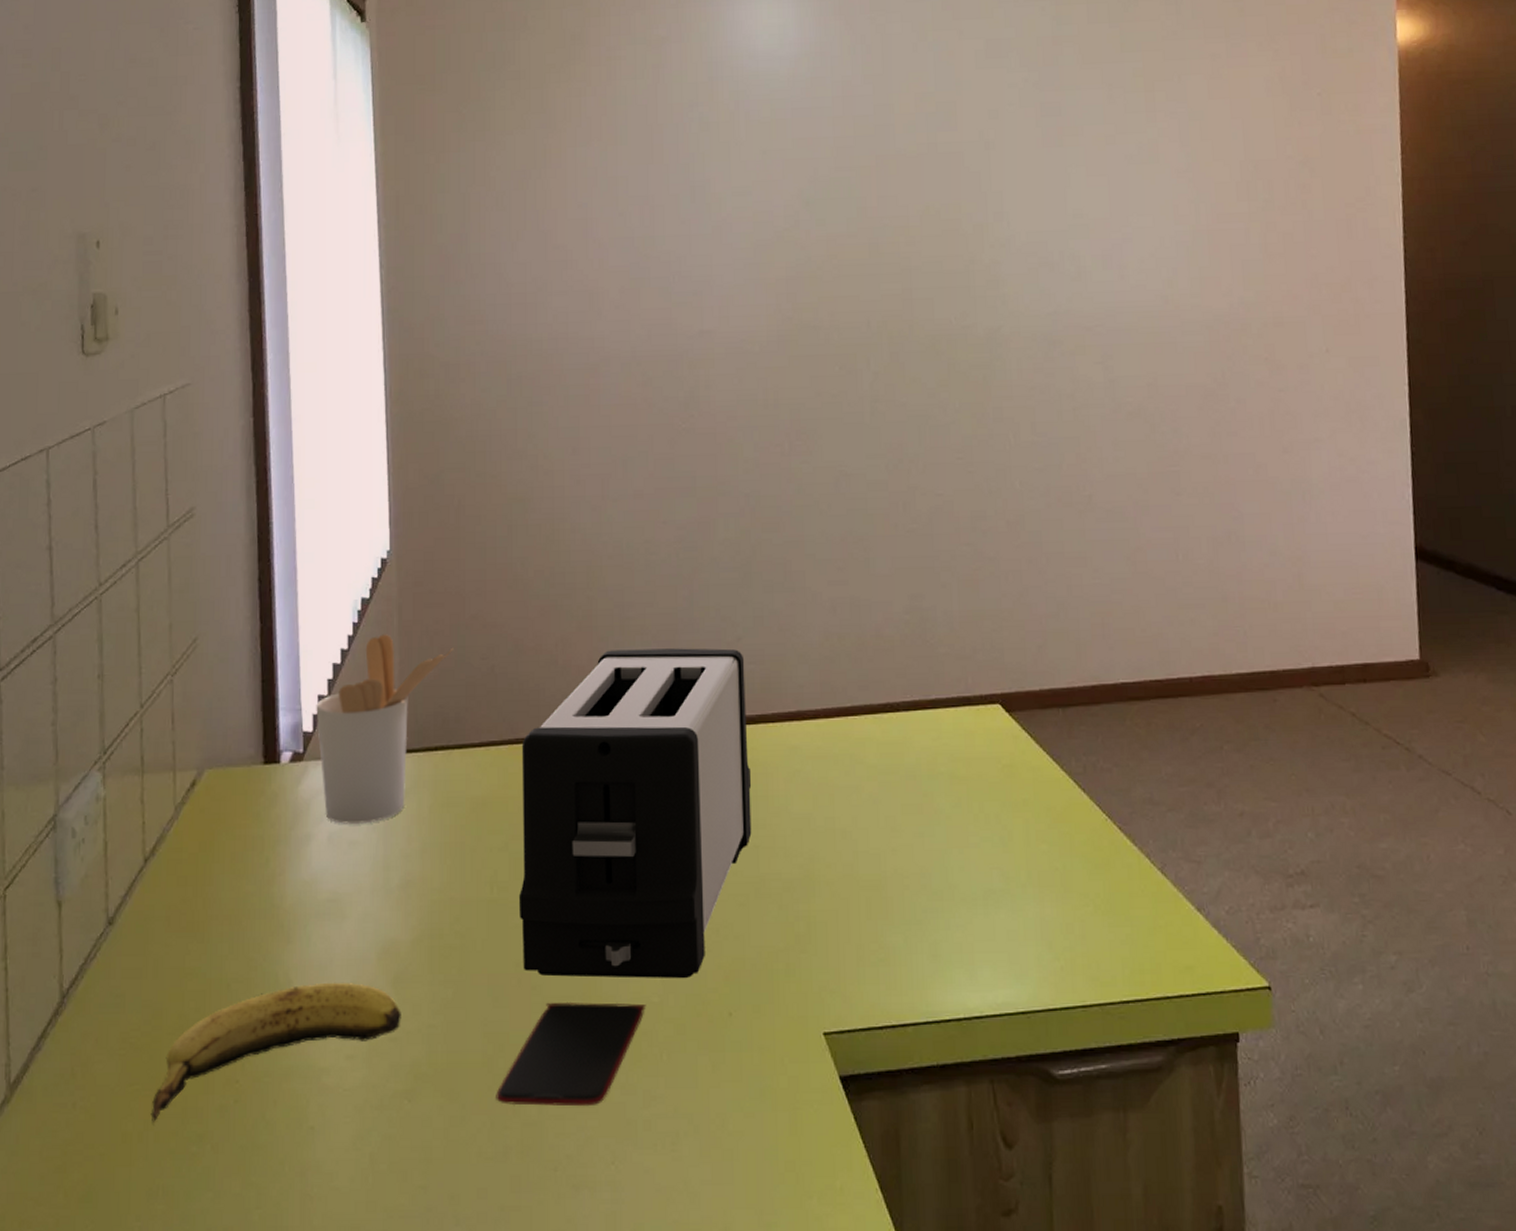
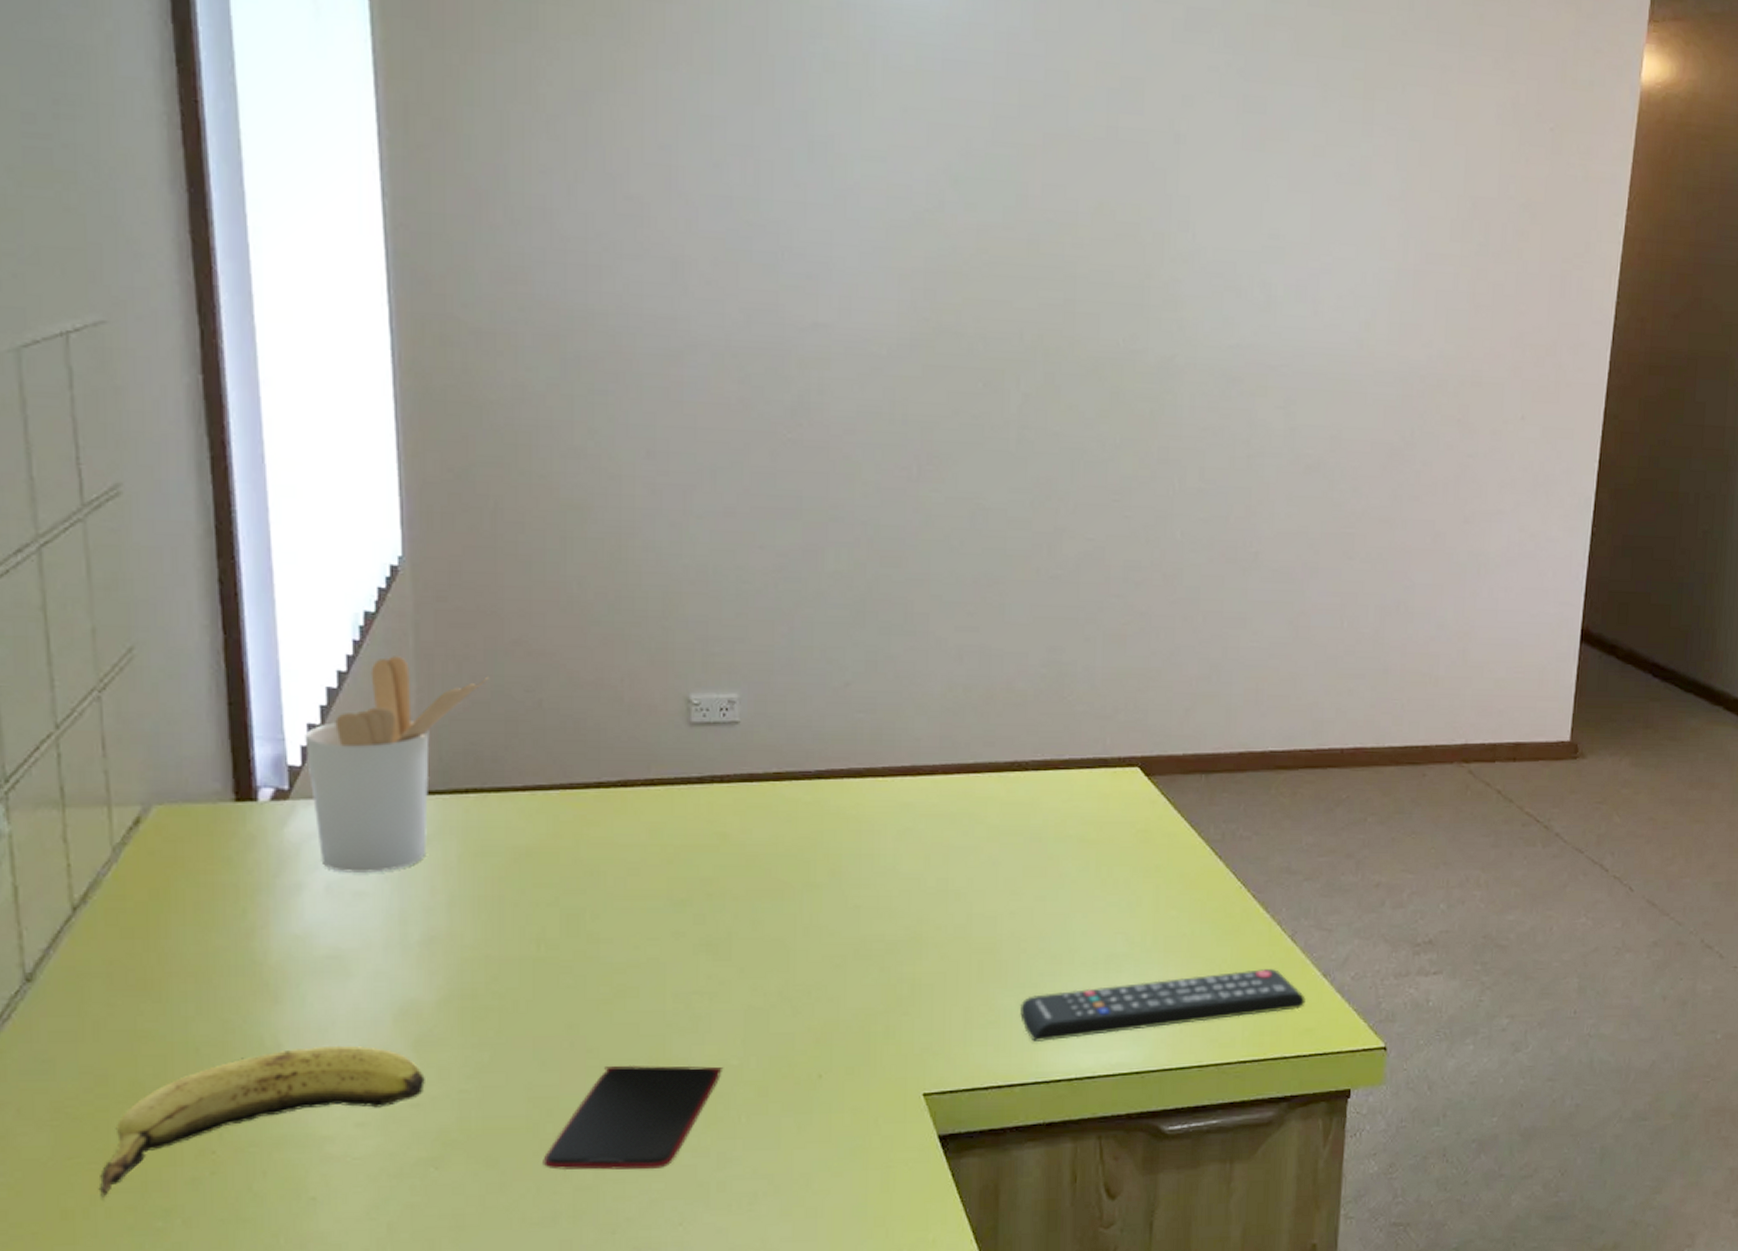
toaster: present [518,648,752,979] -> none [571,689,855,1042]
remote control: none [908,903,1183,980] -> present [1020,969,1306,1042]

